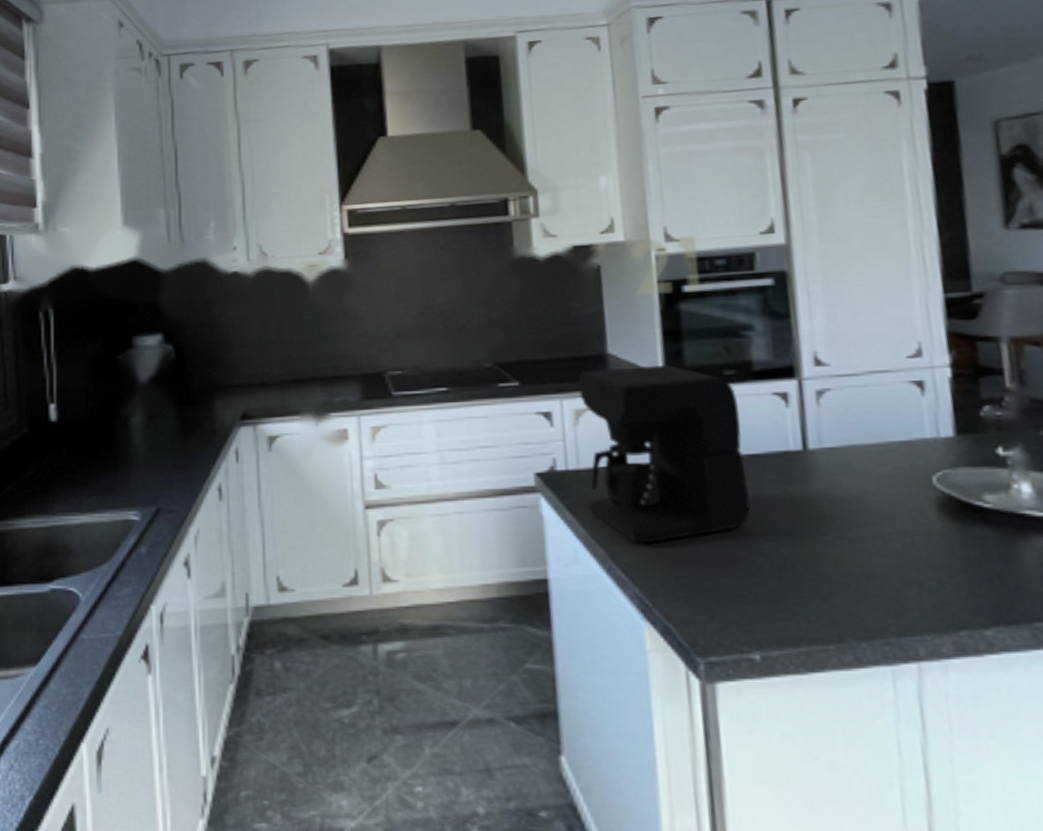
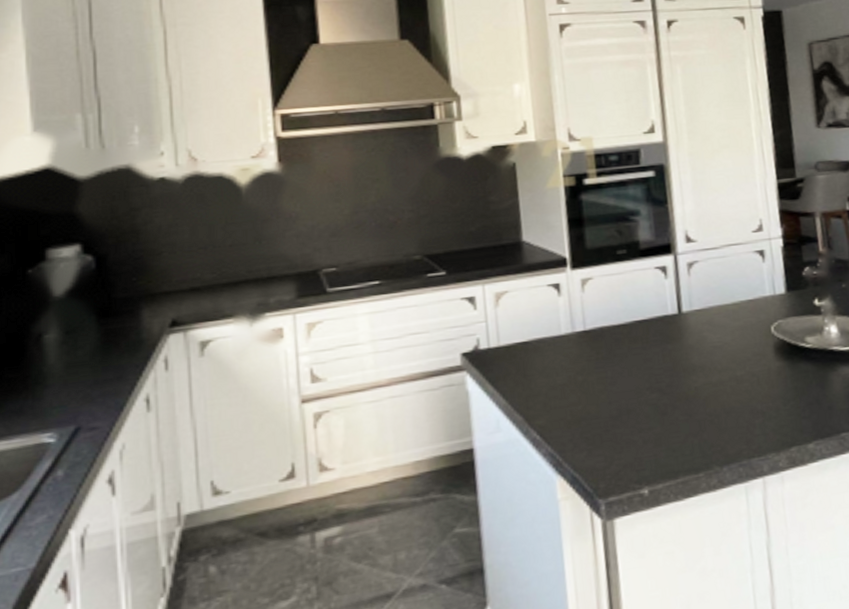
coffee maker: present [578,364,751,544] -> none [498,247,639,407]

